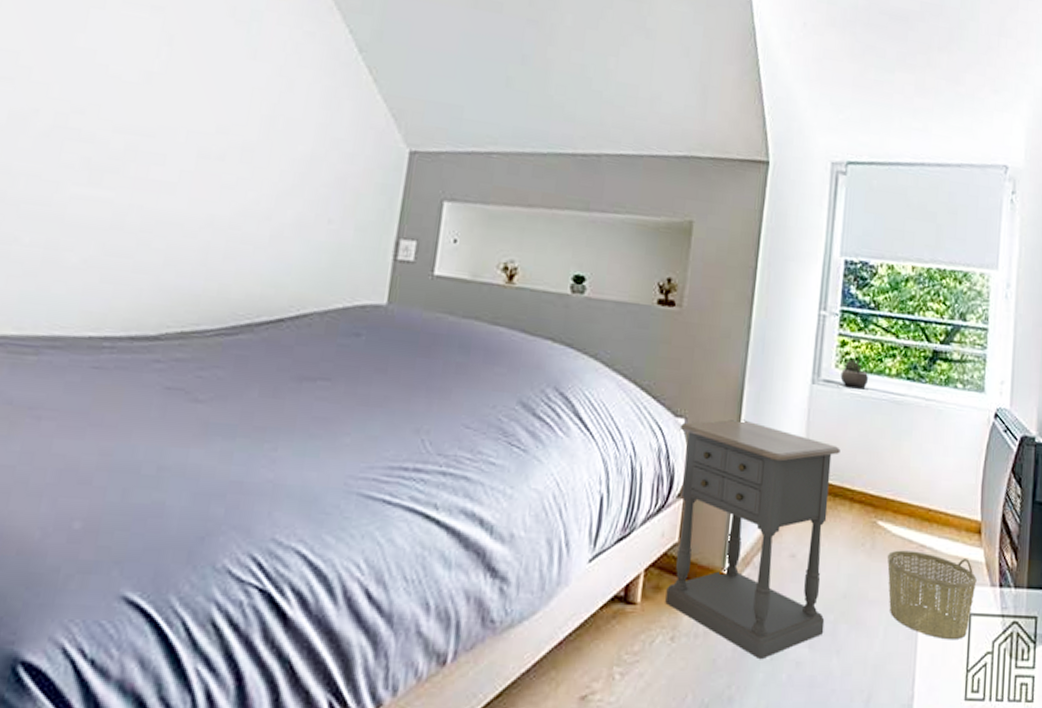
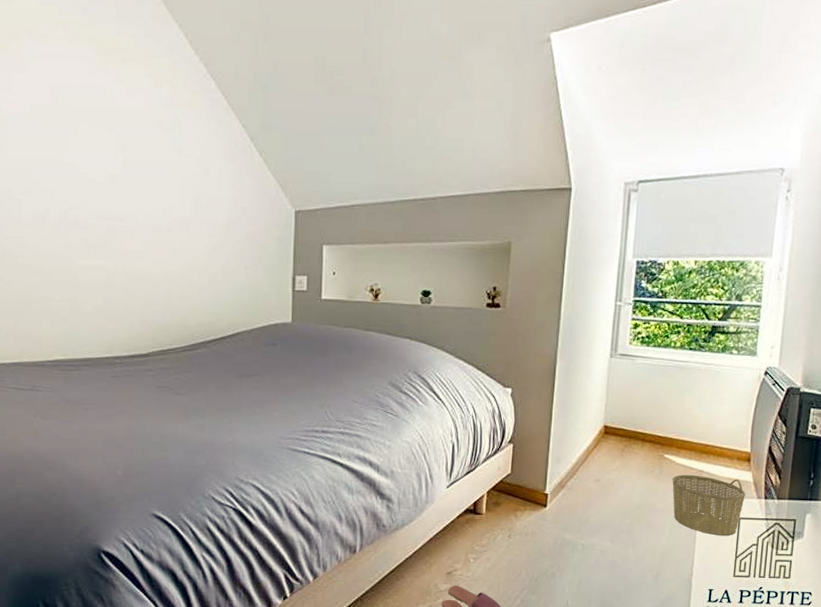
nightstand: present [665,419,841,659] -> none [503,386,634,549]
succulent plant: present [834,358,869,391] -> none [629,336,657,361]

